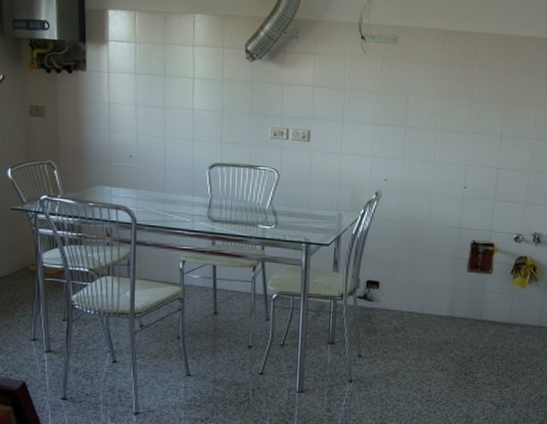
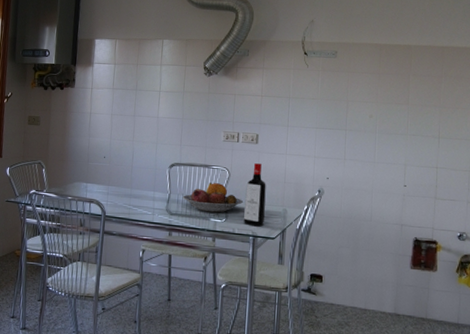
fruit bowl: none [225,185,294,219] -> present [182,183,243,213]
liquor bottle: none [295,162,320,233] -> present [244,162,266,227]

